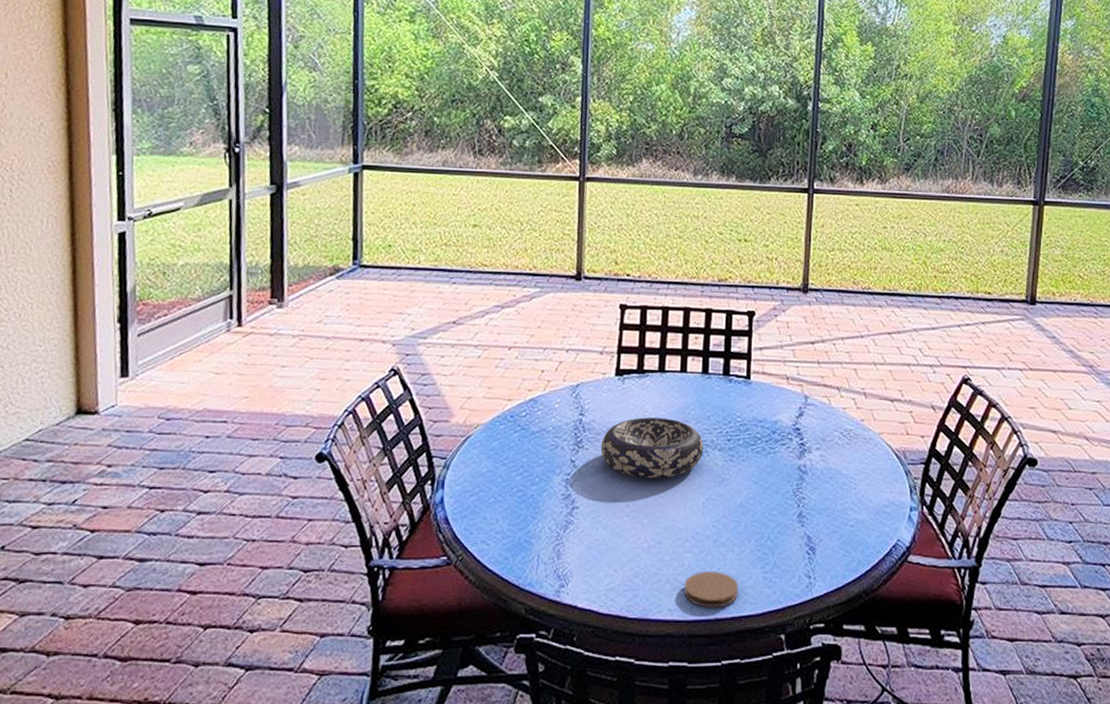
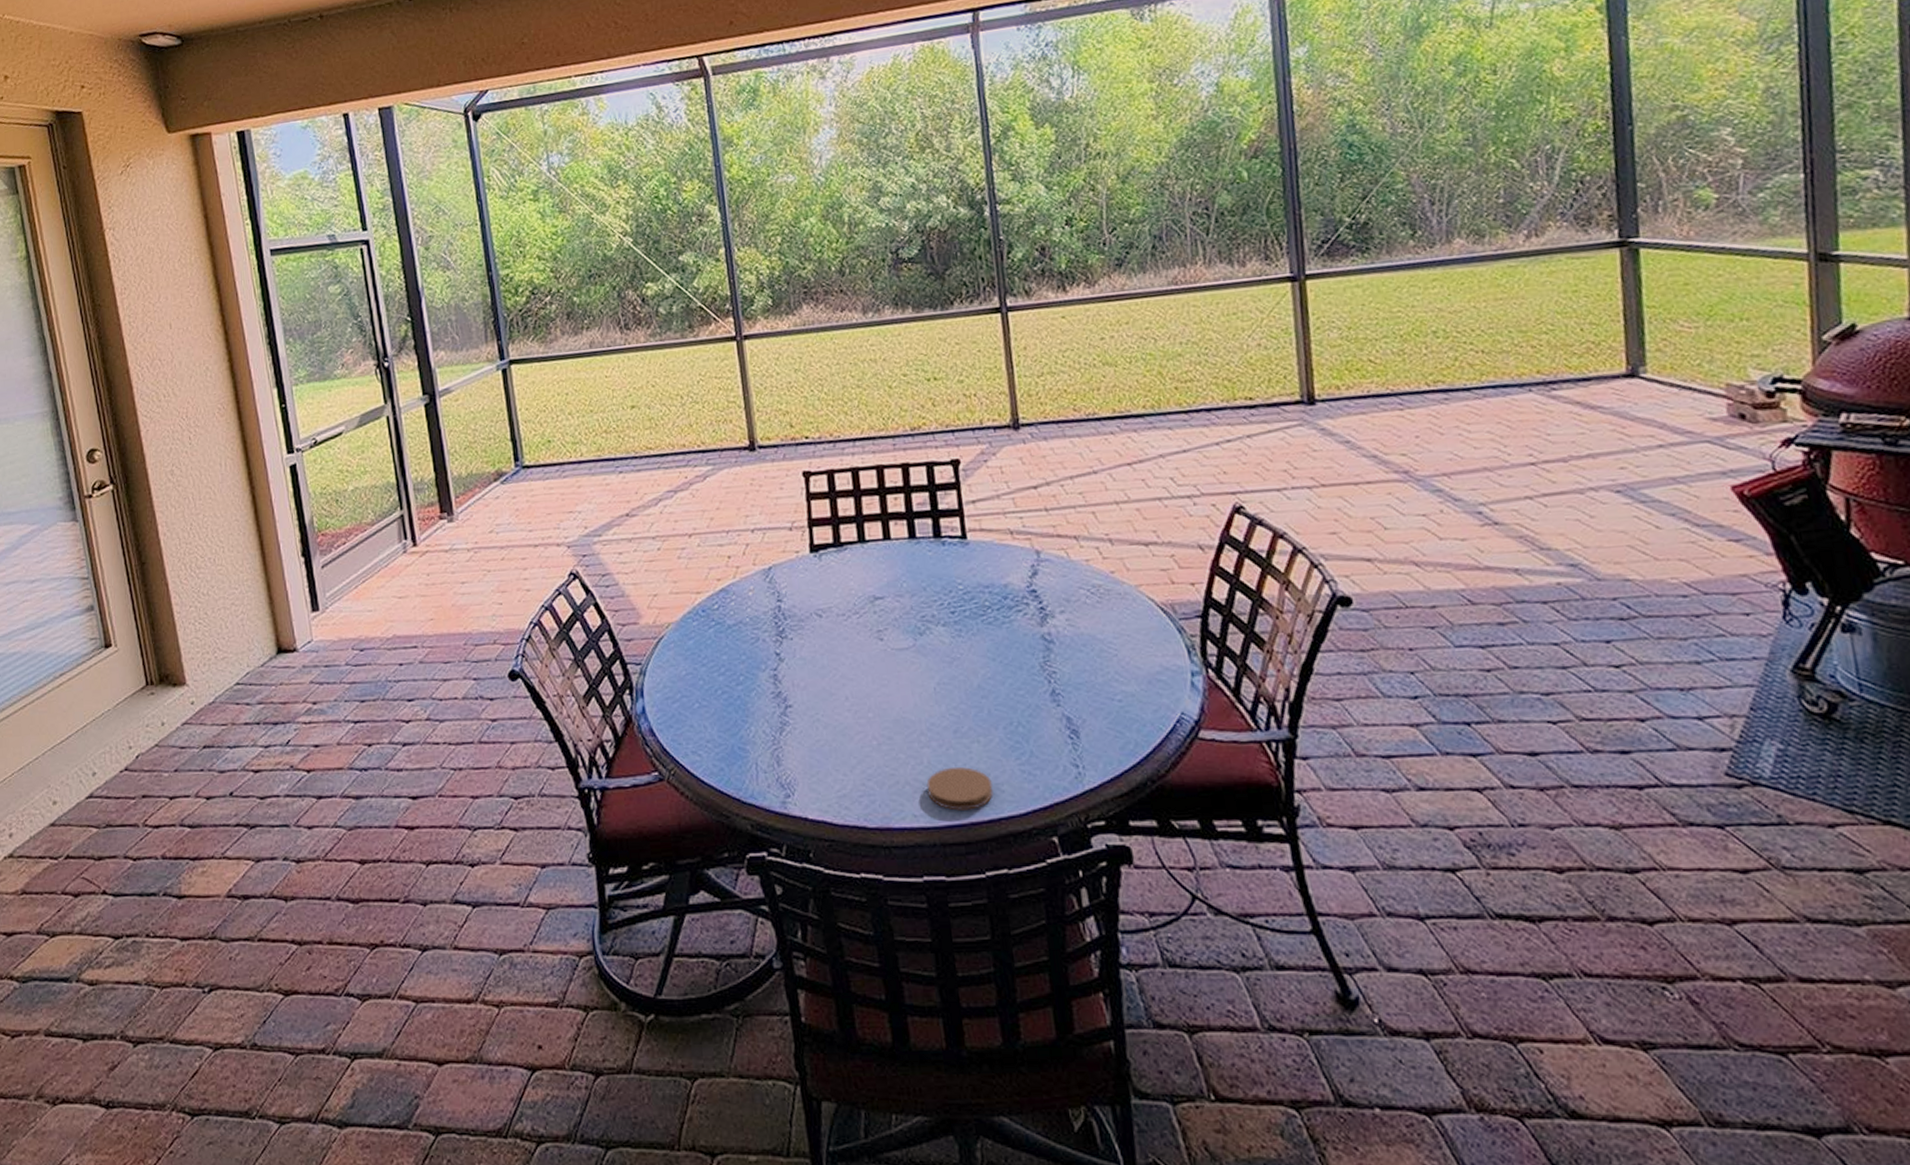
decorative bowl: present [600,417,704,479] -> none [806,594,925,667]

